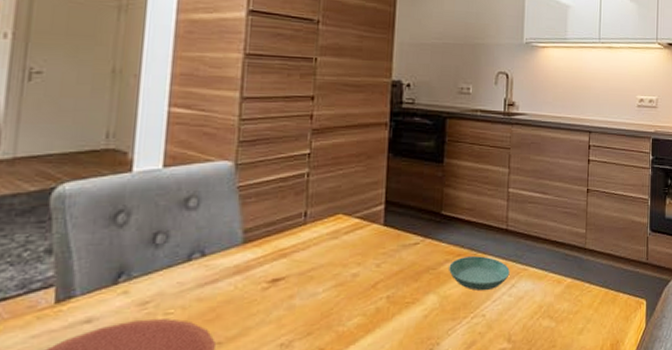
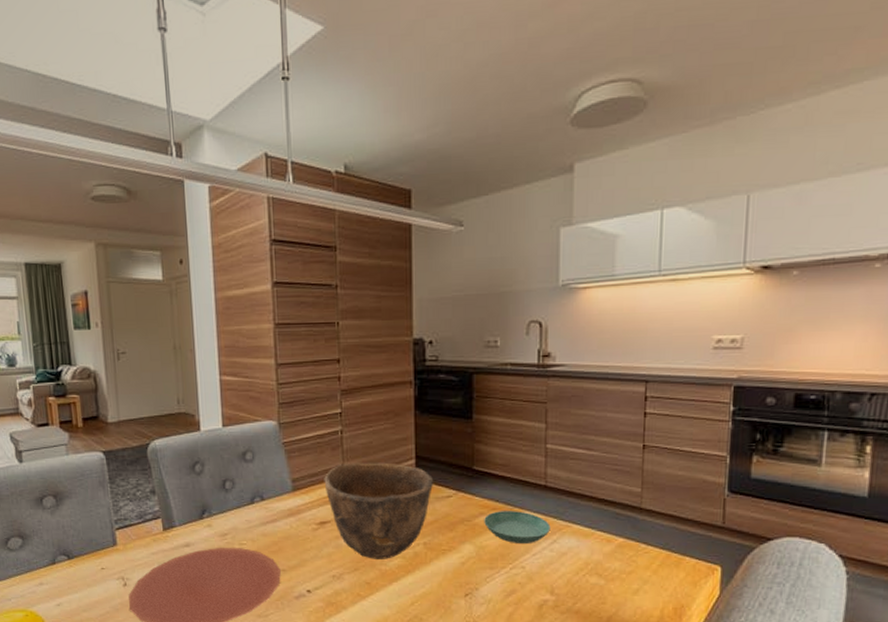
bowl: none [282,208,402,320] -> present [324,462,434,559]

